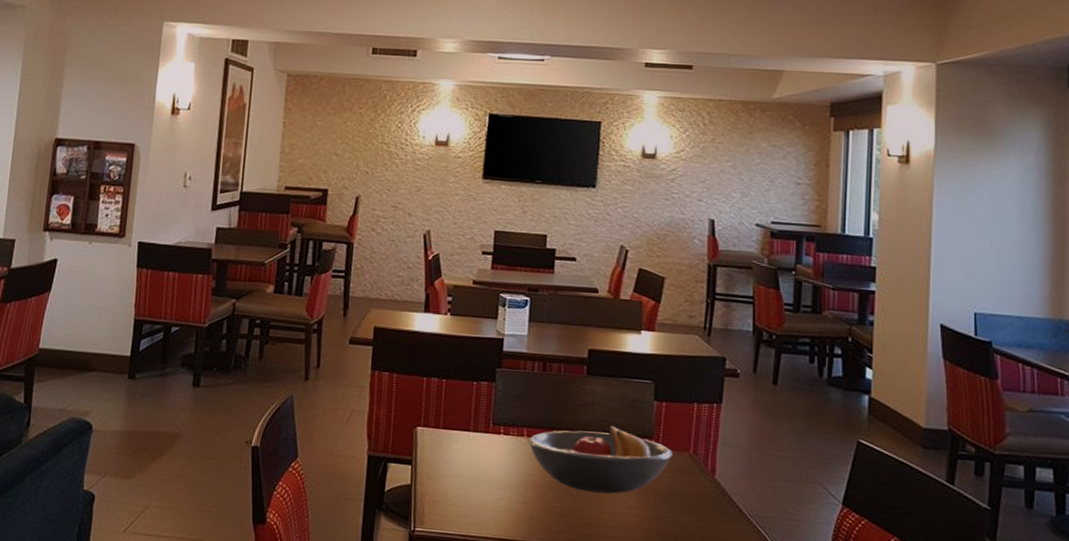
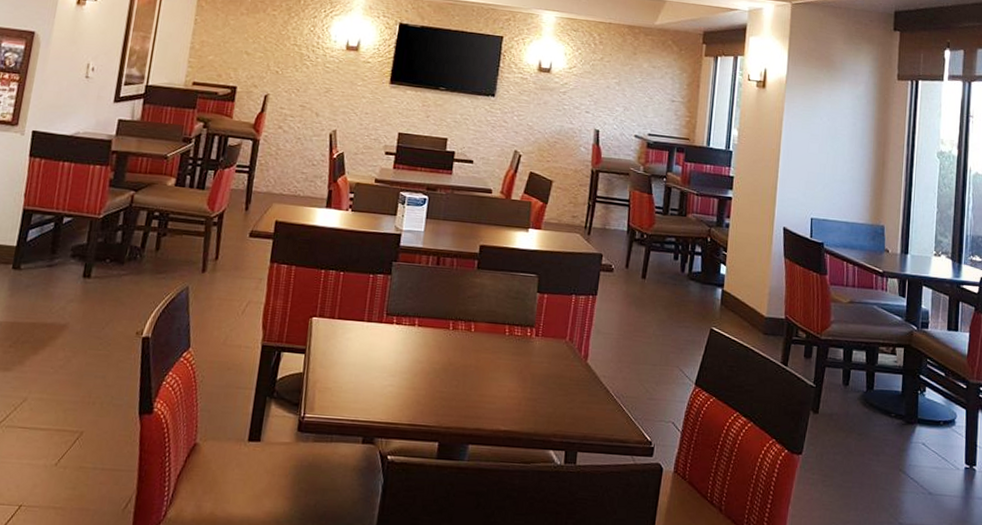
fruit bowl: present [528,425,673,494] -> none [419,315,551,379]

